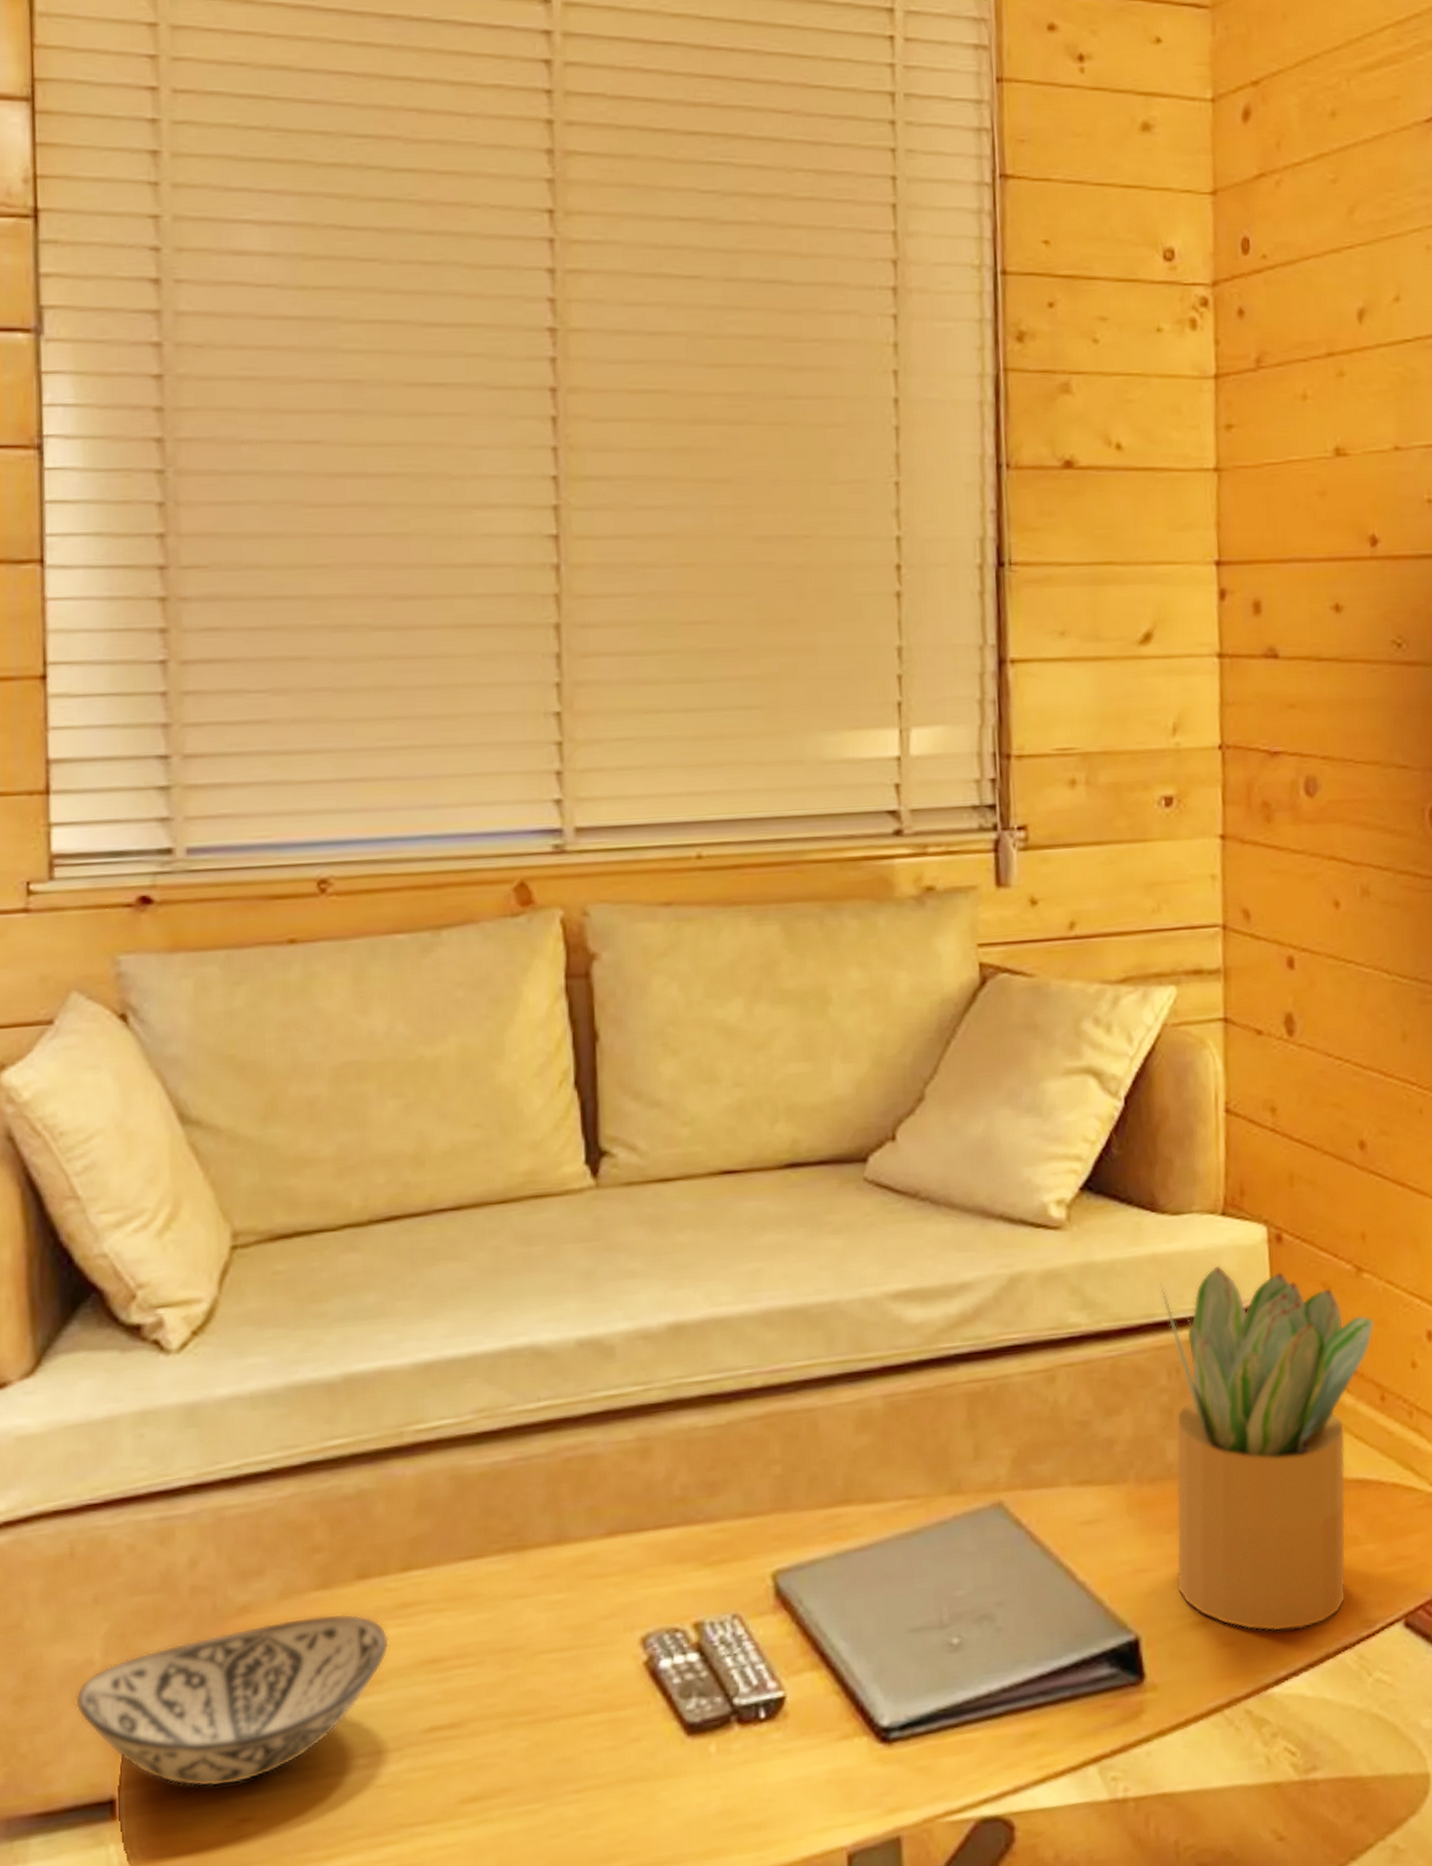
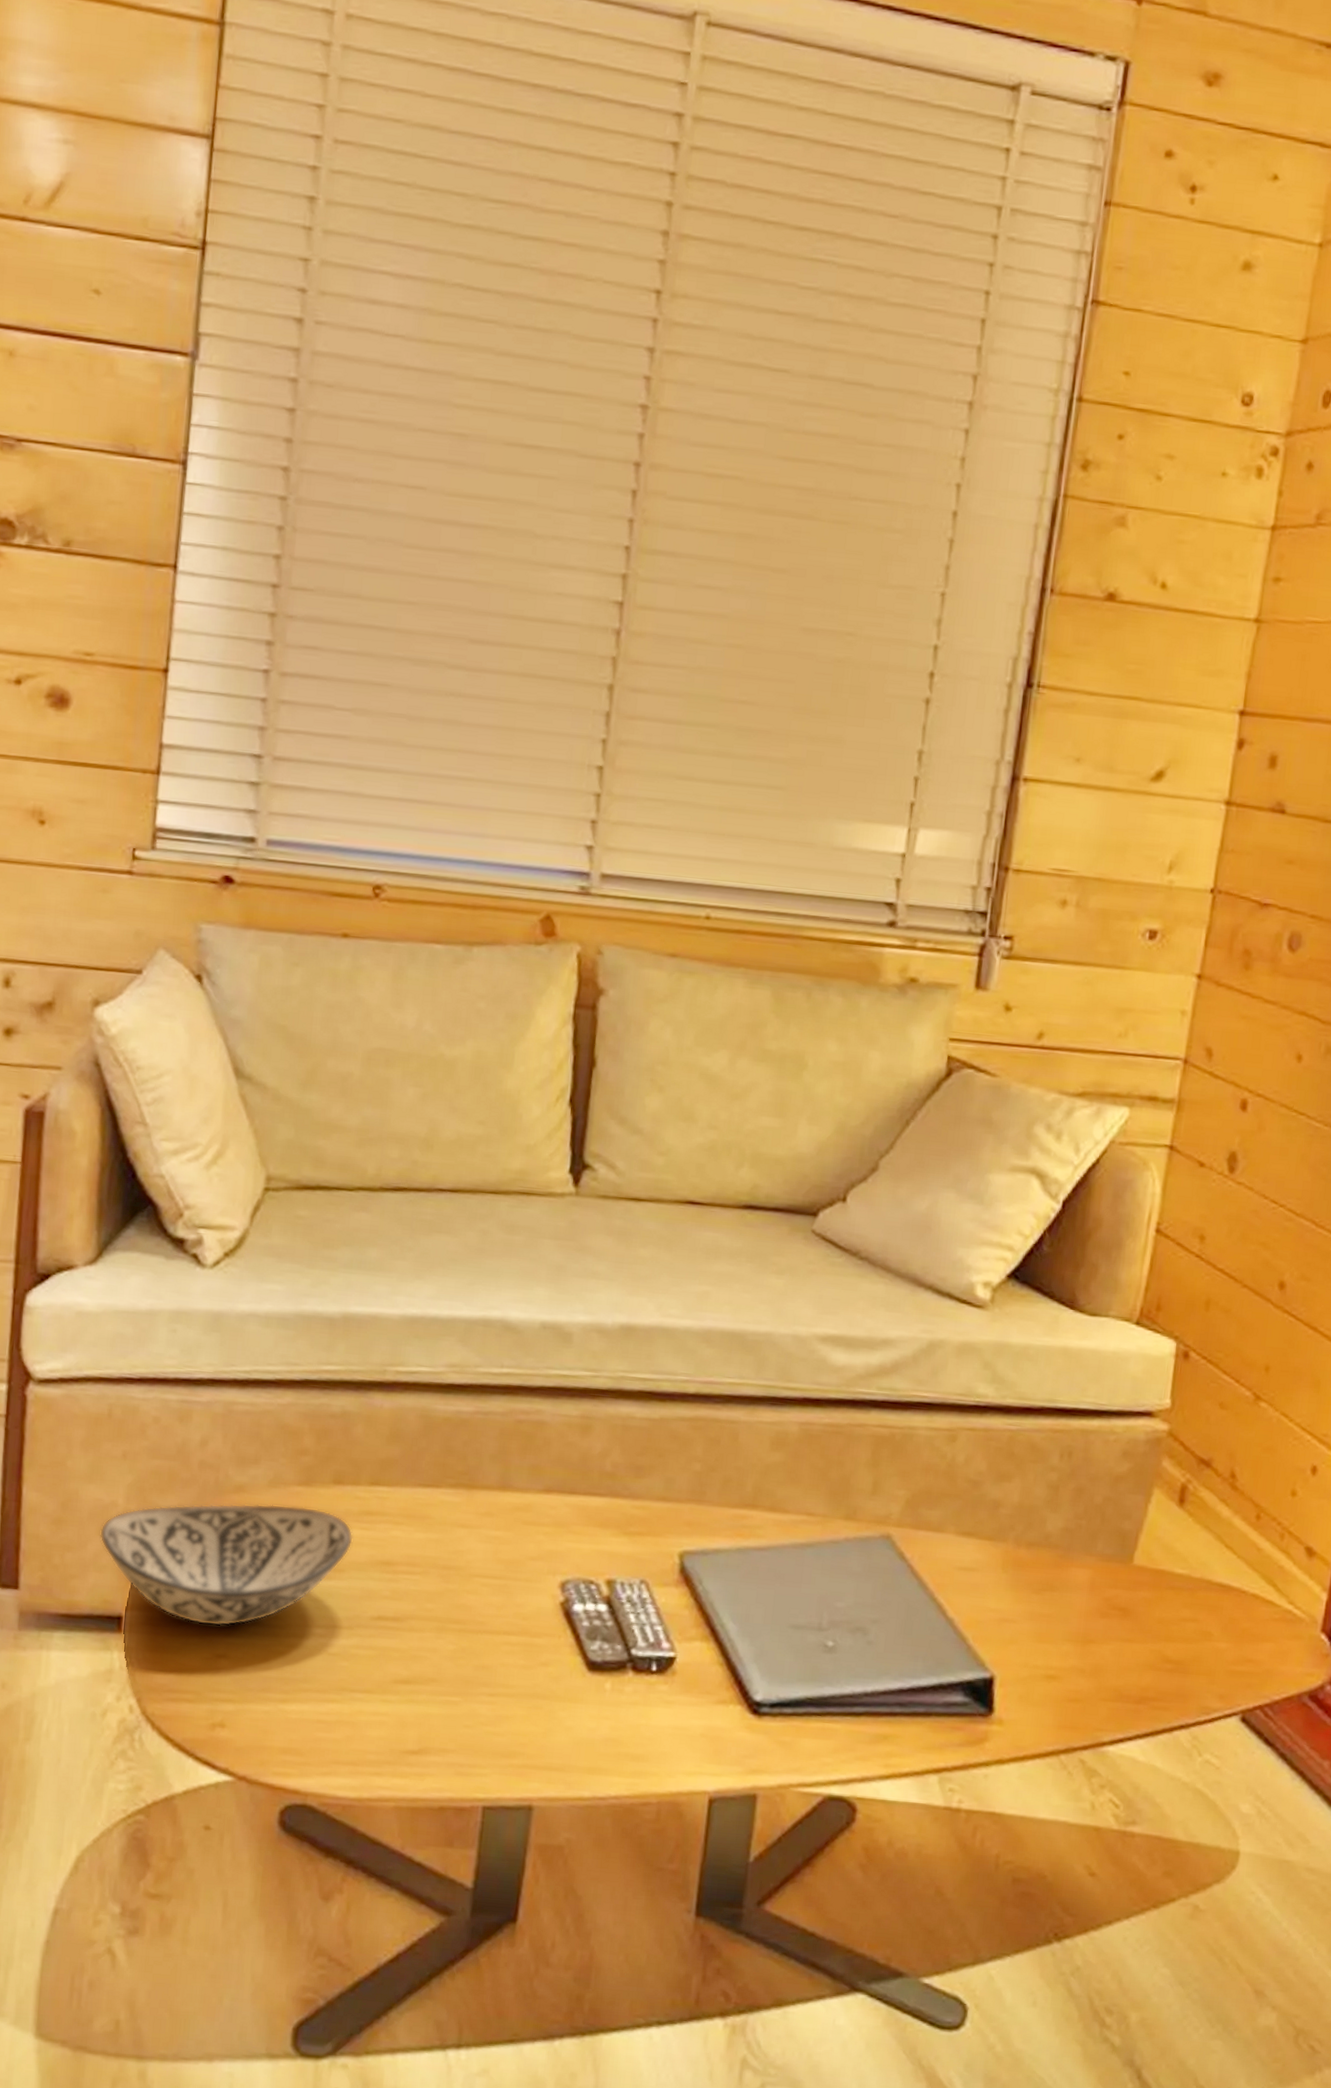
potted plant: present [1160,1265,1375,1632] -> none [1036,1368,1263,1702]

